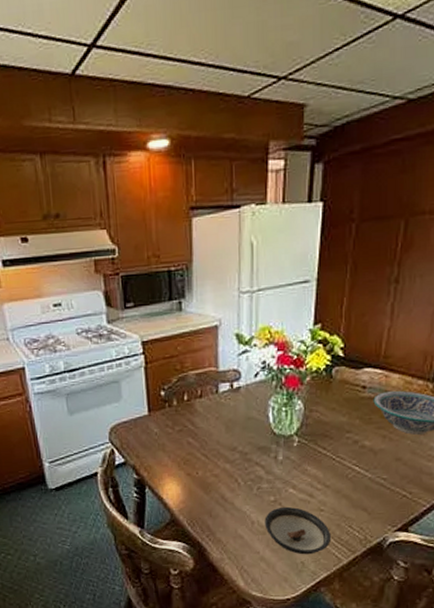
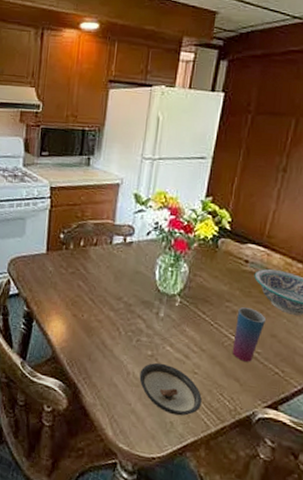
cup: none [357,435,390,490] -> present [232,307,267,362]

